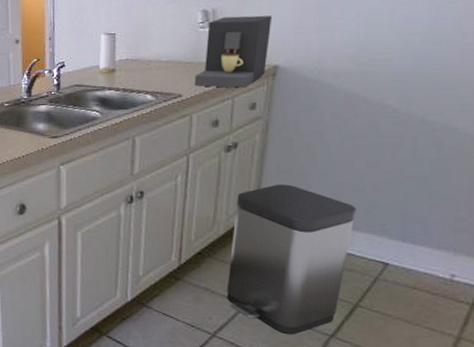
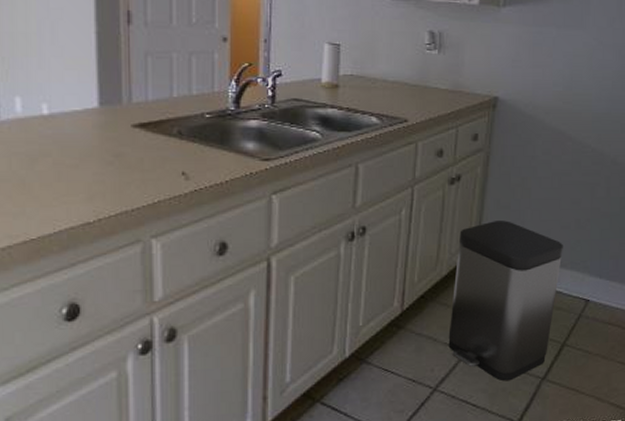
coffee maker: present [194,15,273,89] -> none [420,41,494,118]

